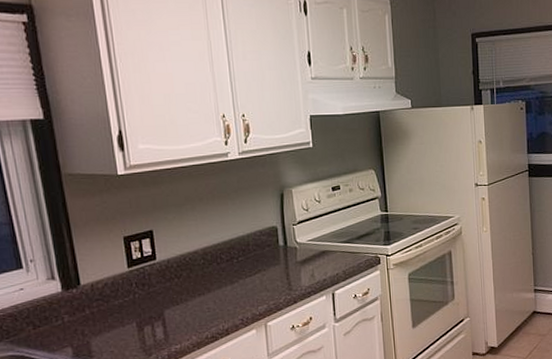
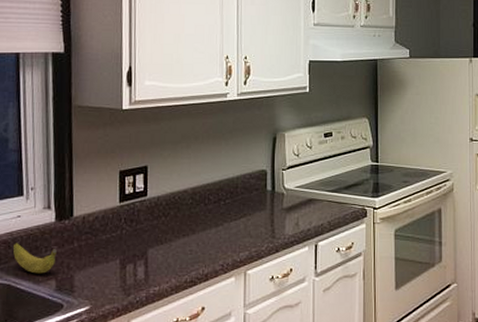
banana: none [19,315,69,343] -> present [12,243,57,274]

